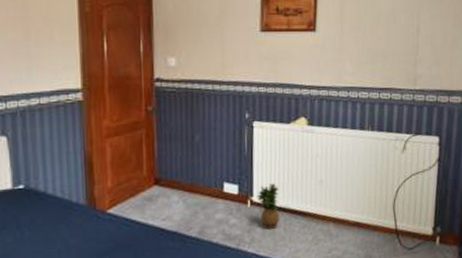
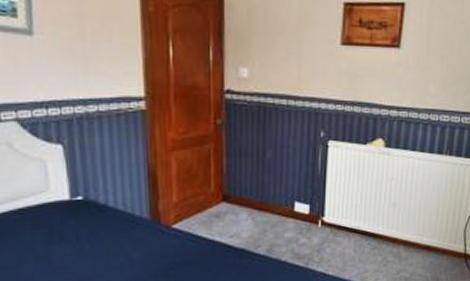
potted plant: present [257,183,279,229] -> none [328,204,351,250]

